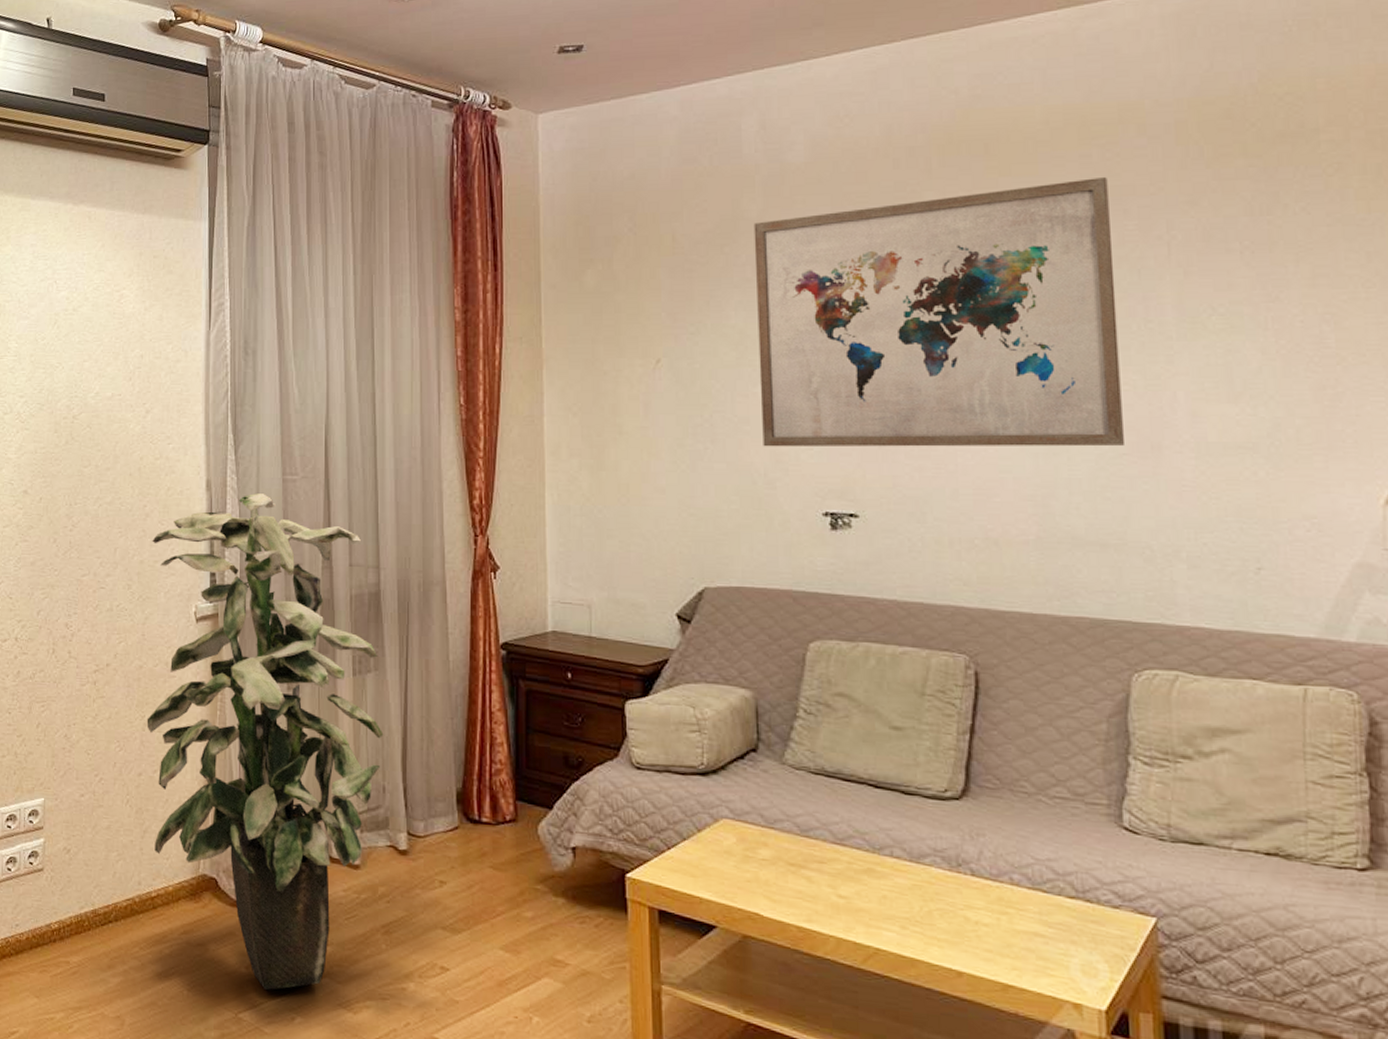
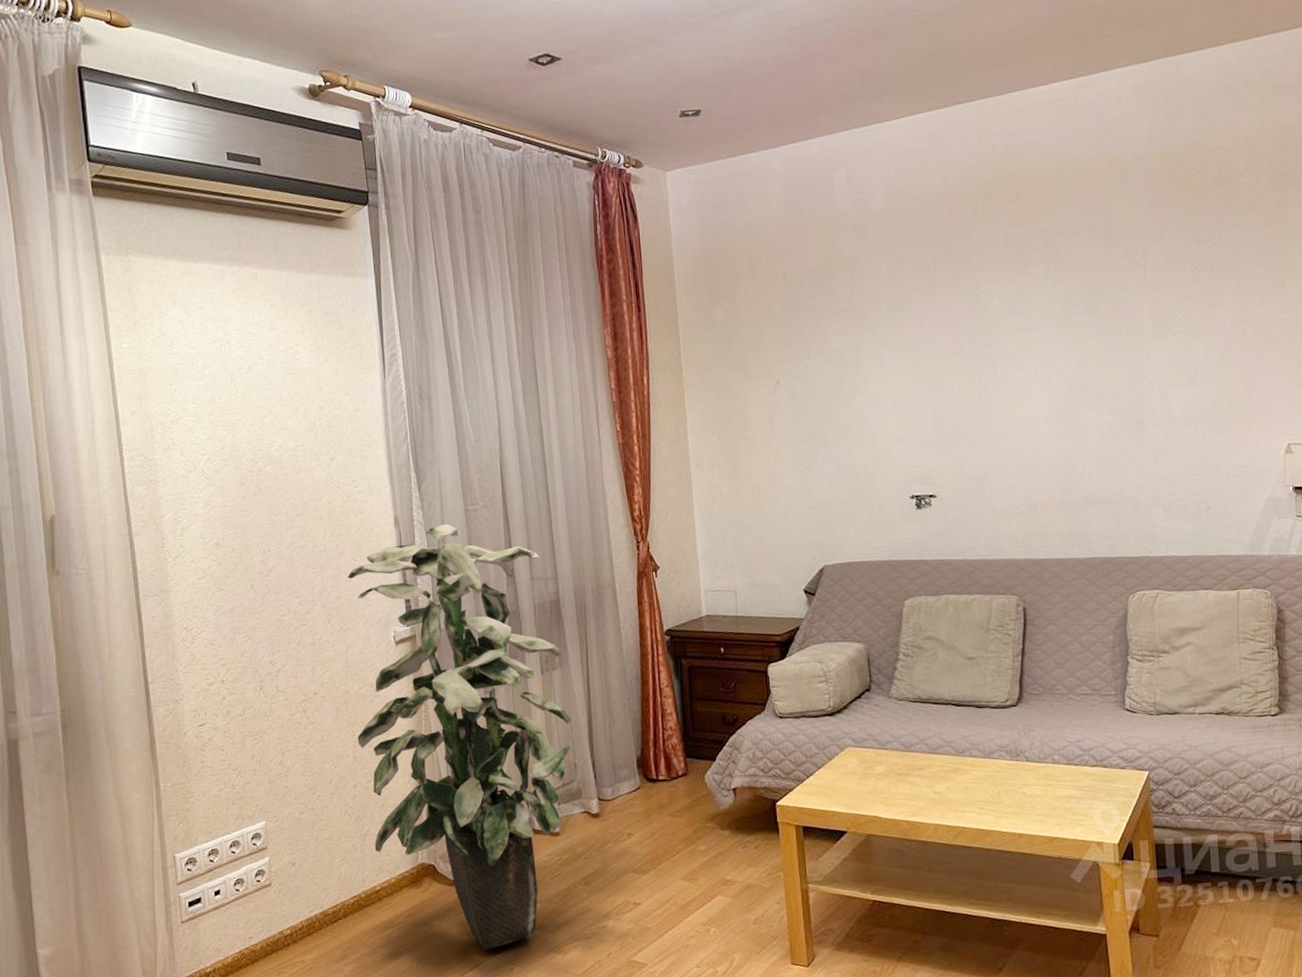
wall art: present [753,176,1124,447] -> none [846,215,1119,447]

